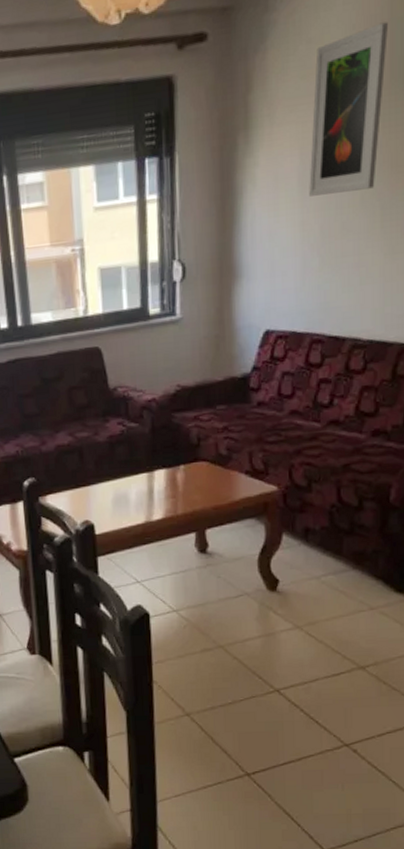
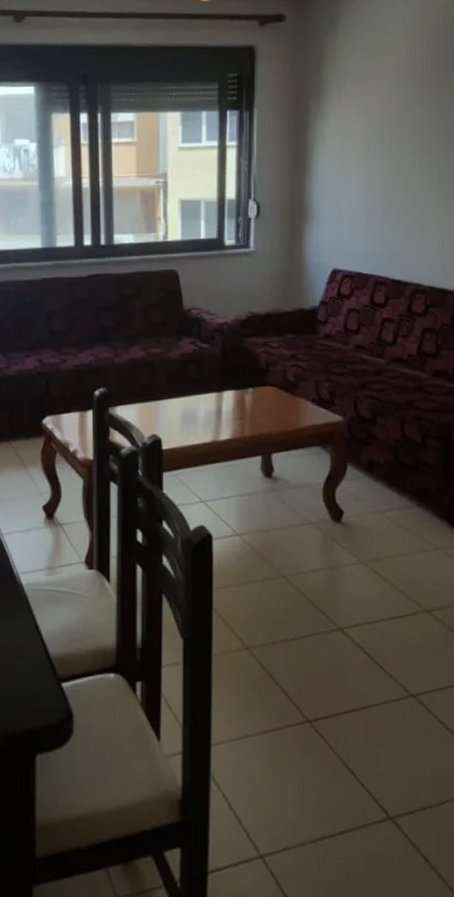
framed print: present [309,22,389,196] -> none [374,21,443,156]

